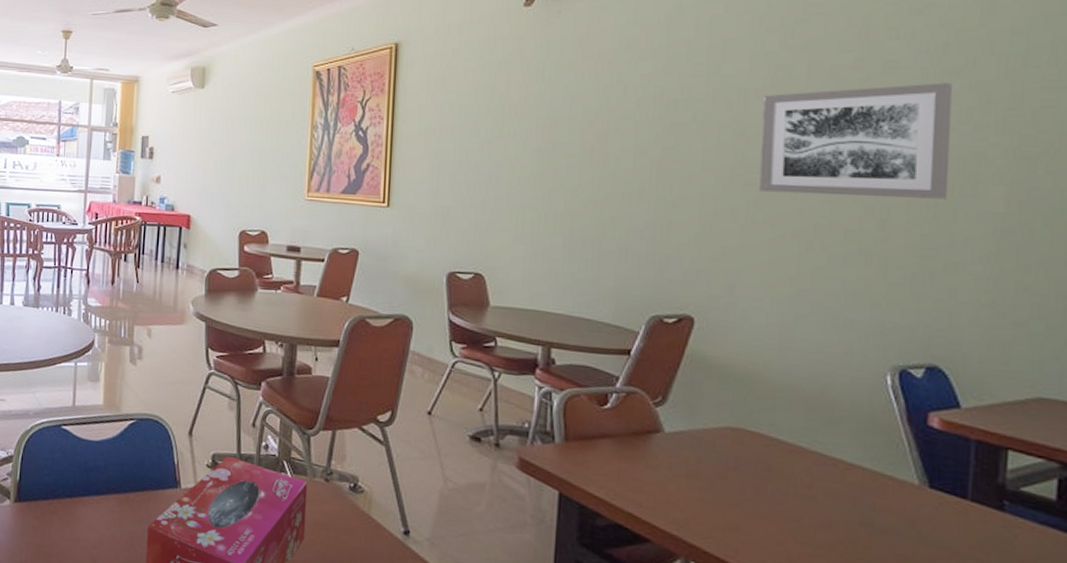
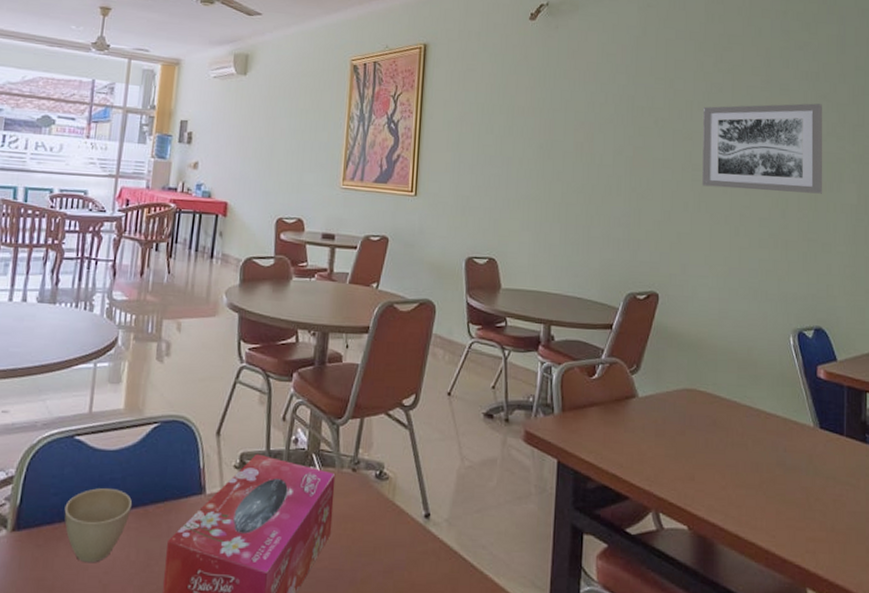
cup: none [56,473,115,538] -> present [64,488,133,563]

